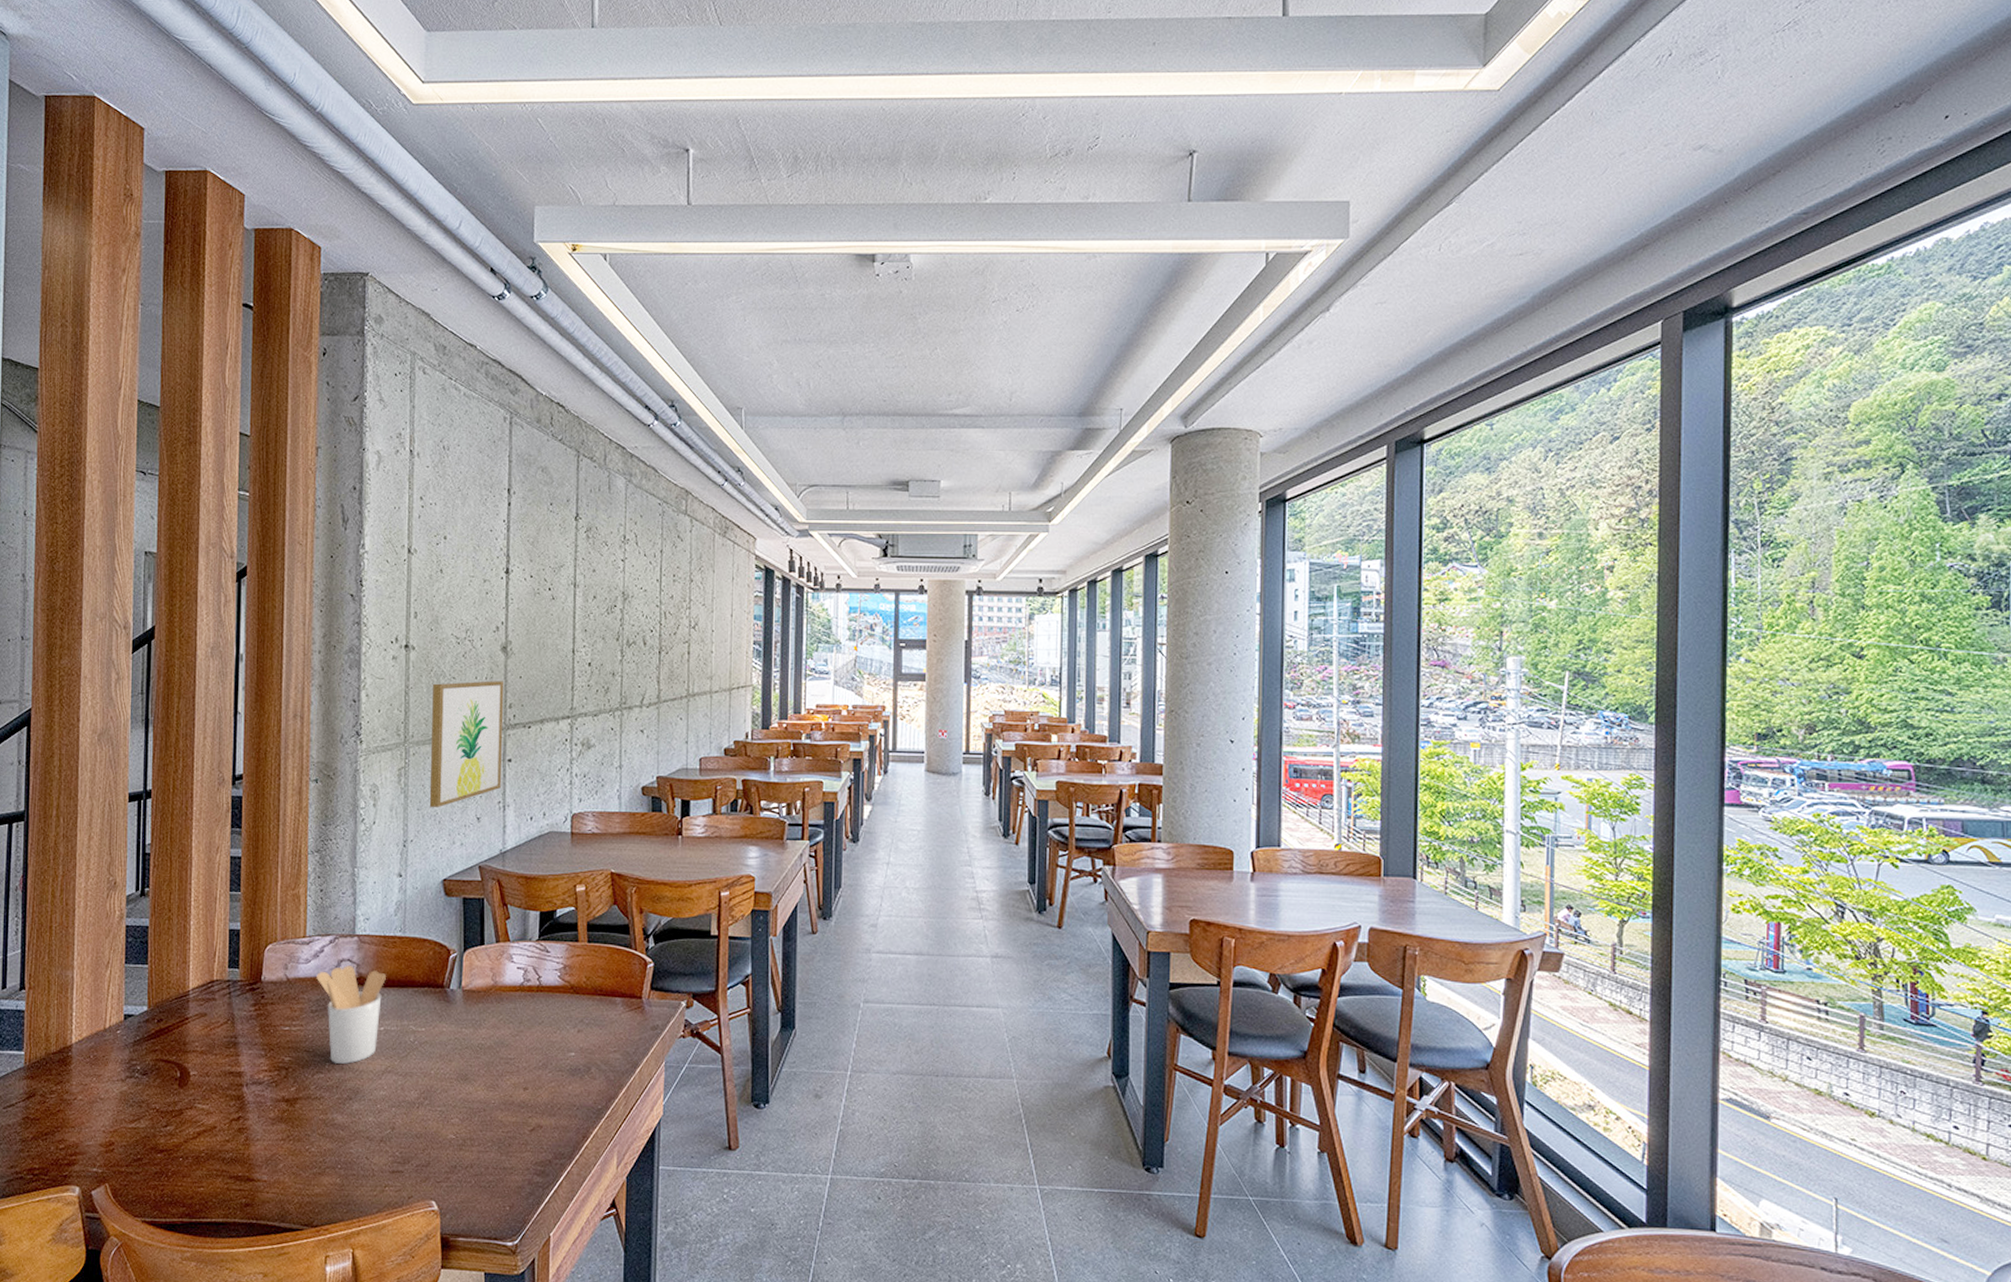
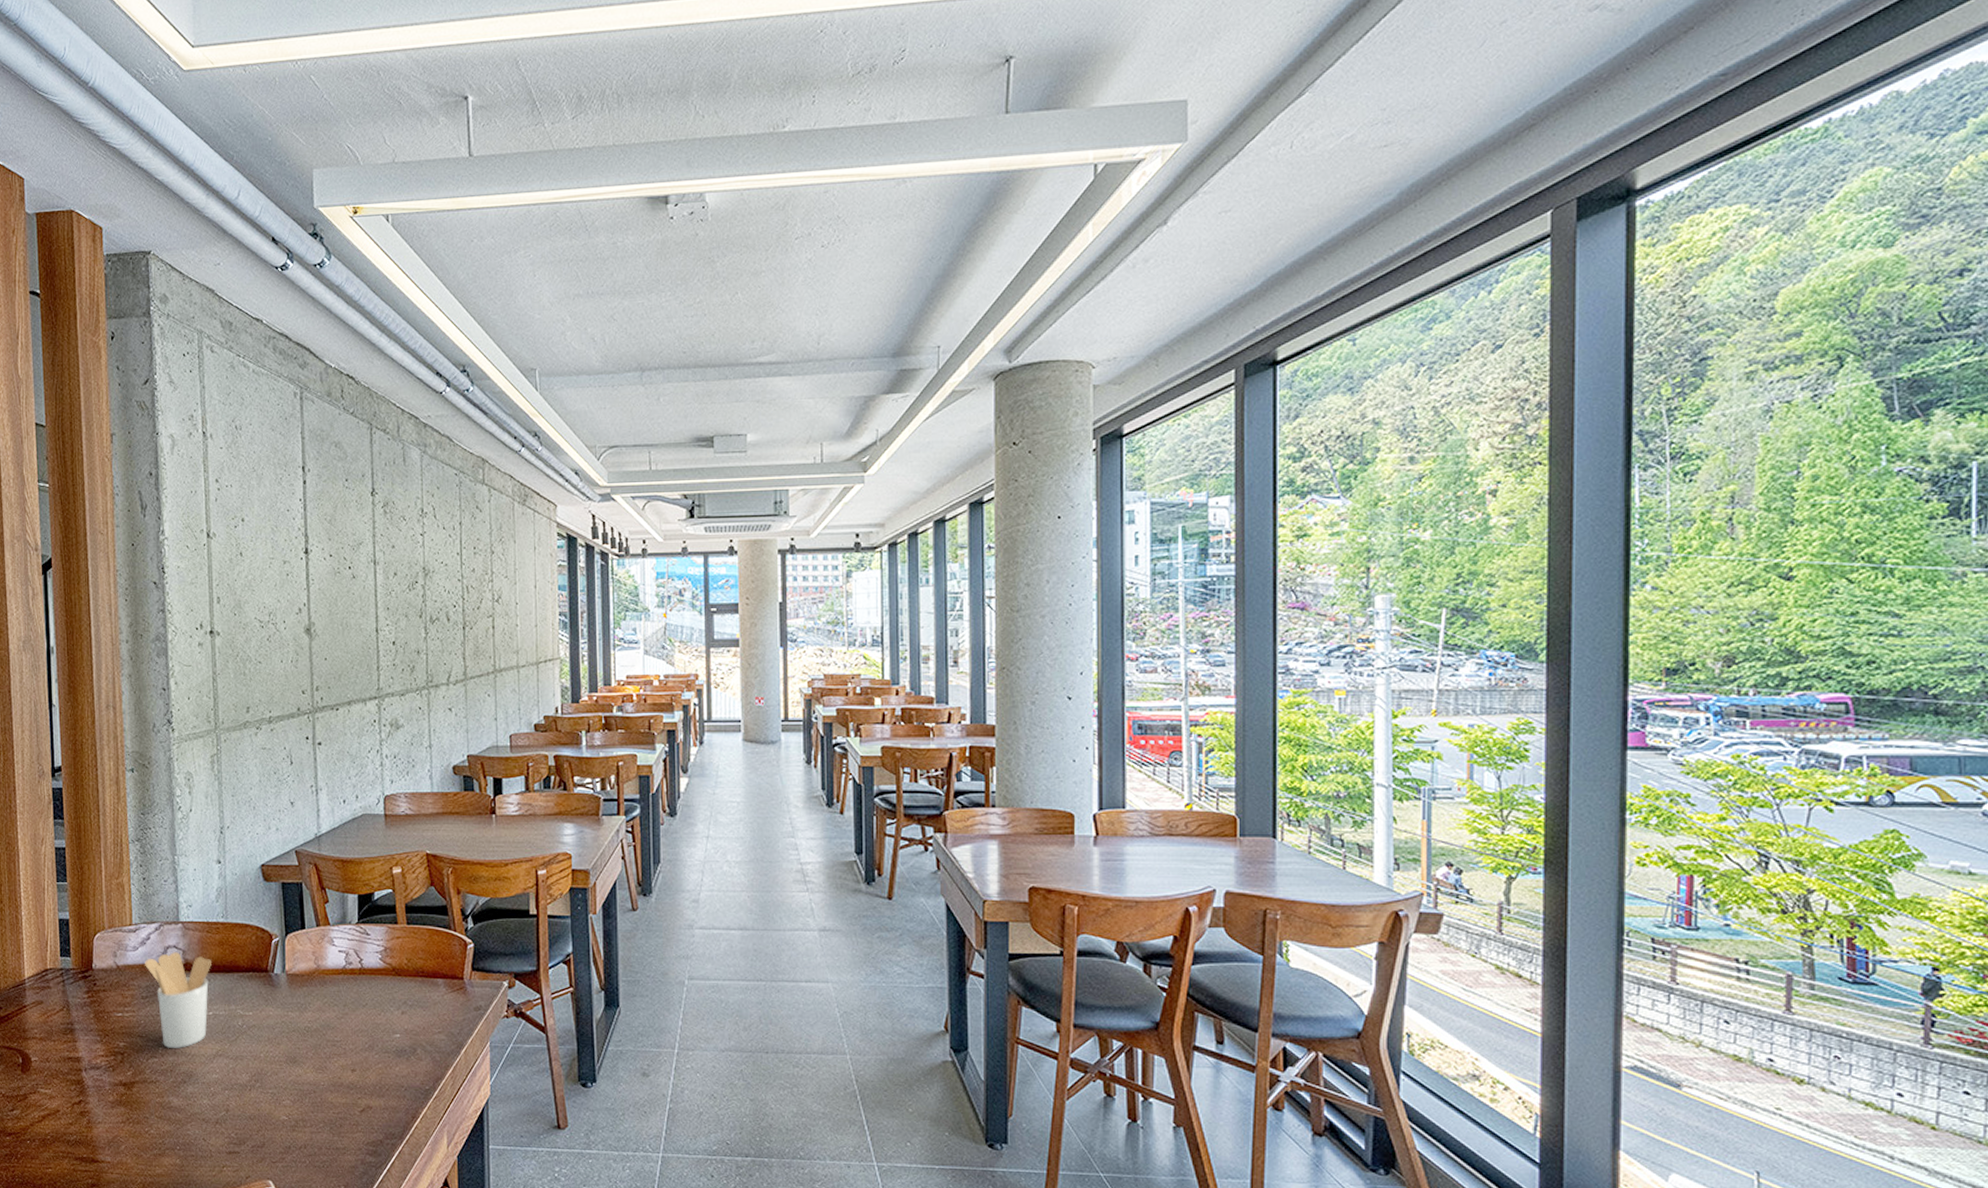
wall art: present [429,681,503,808] -> none [240,663,312,794]

